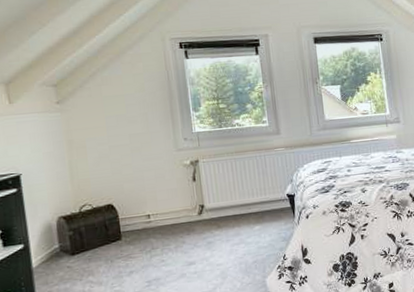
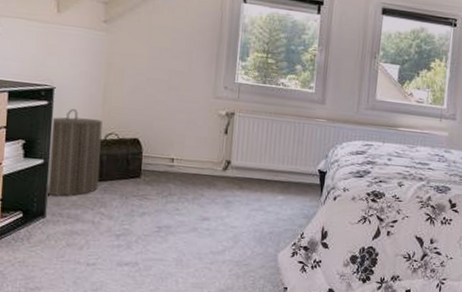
laundry hamper: none [23,189,83,276] -> present [47,108,103,196]

